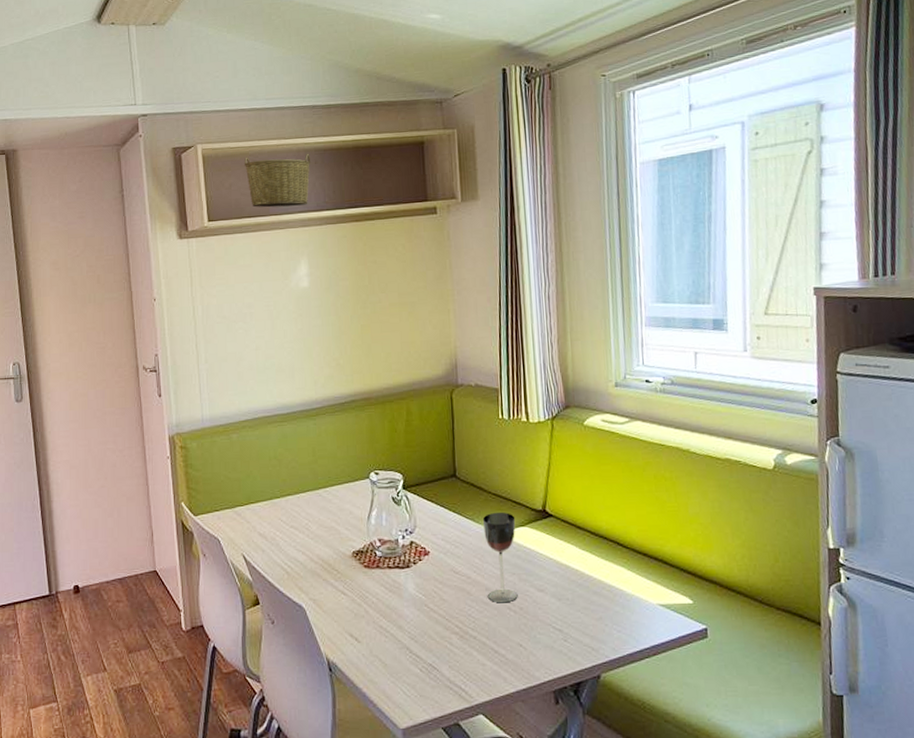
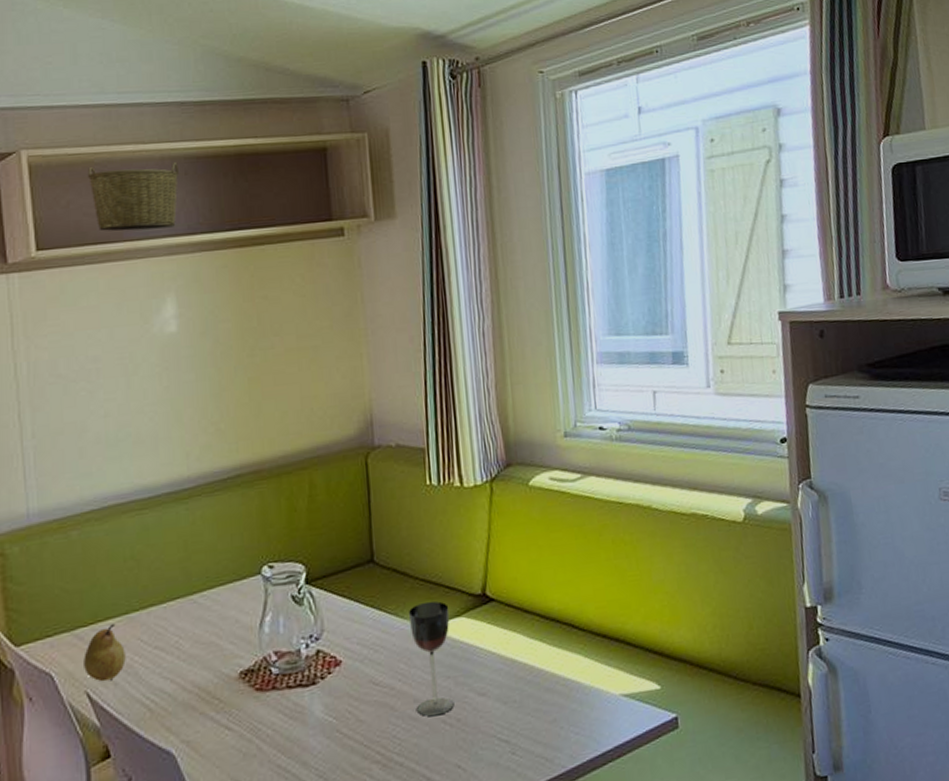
fruit: none [241,505,270,548] -> present [84,623,126,682]

